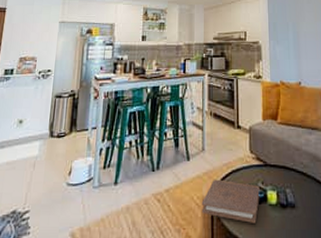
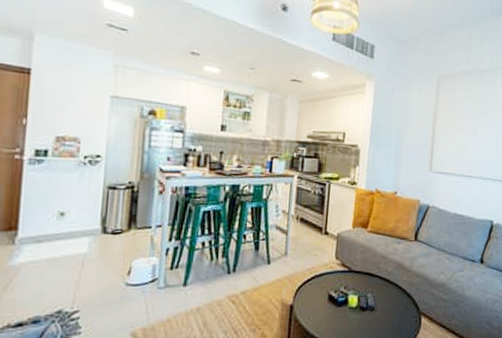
book: present [201,179,260,223] -> none [279,283,342,324]

